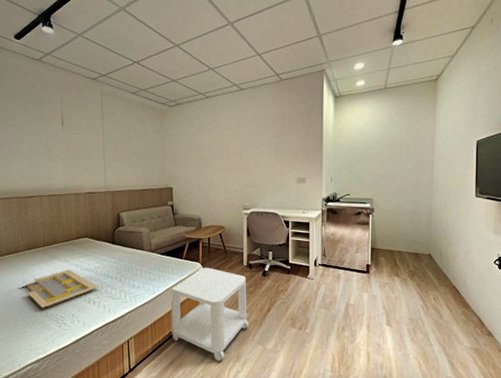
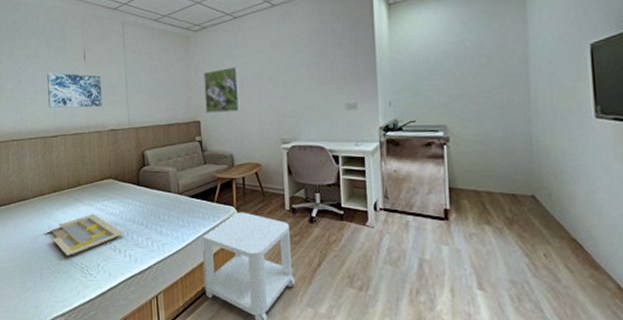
wall art: none [22,135,80,171] -> present [46,72,102,108]
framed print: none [177,141,208,181] -> present [204,66,240,113]

